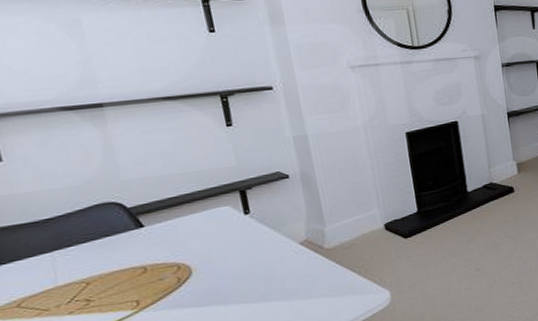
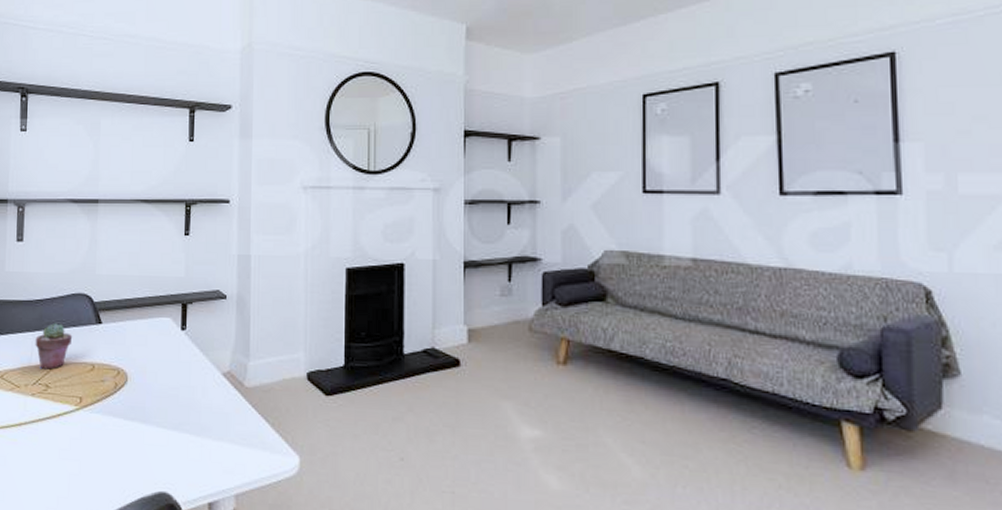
potted succulent: none [55,237,109,287] -> present [35,323,73,370]

